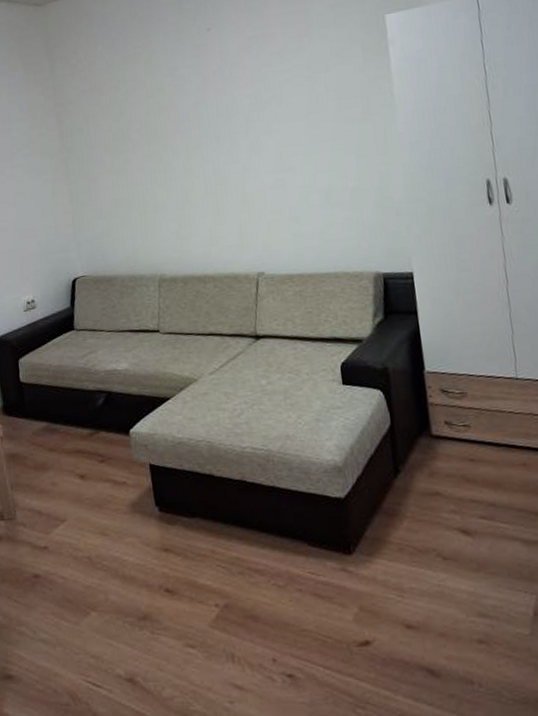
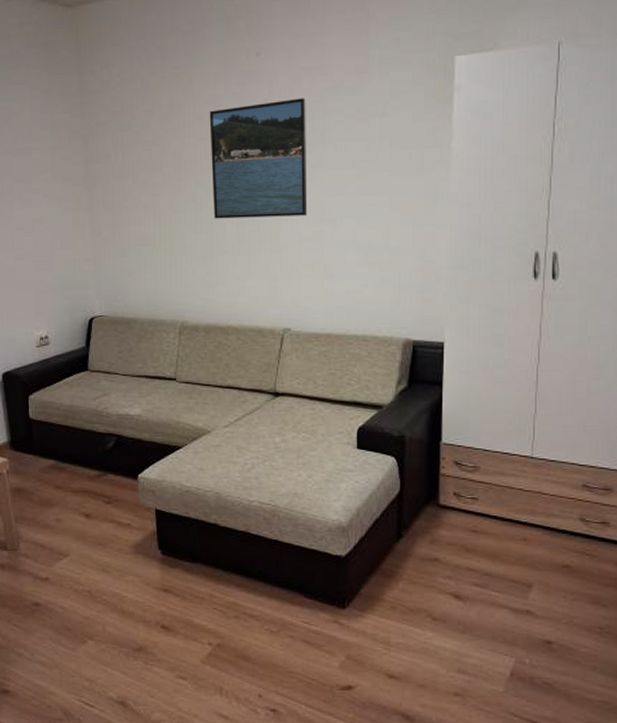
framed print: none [169,62,268,177] -> present [209,98,307,219]

